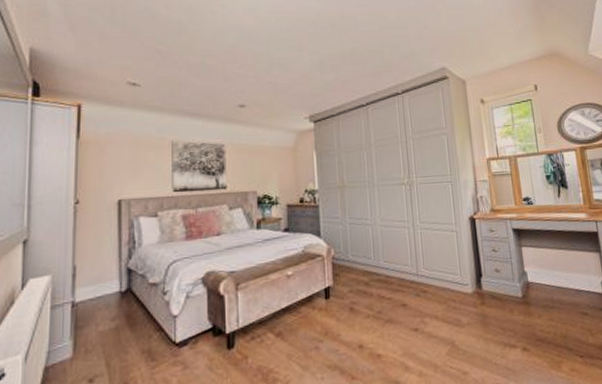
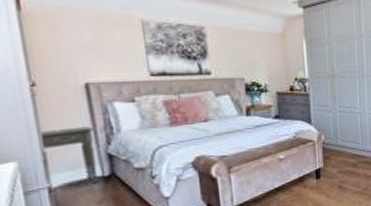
side table: none [74,241,119,300] -> present [39,126,98,184]

